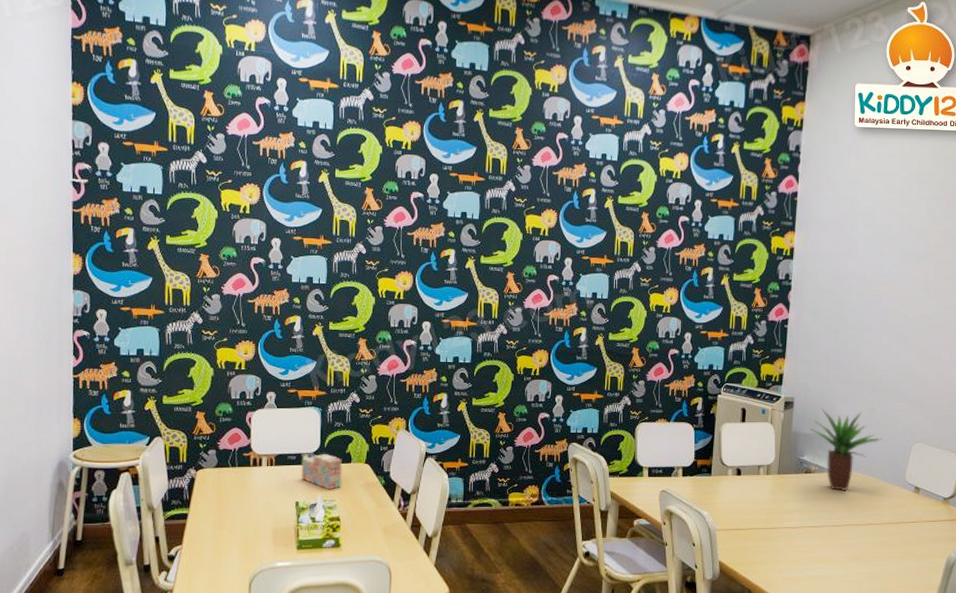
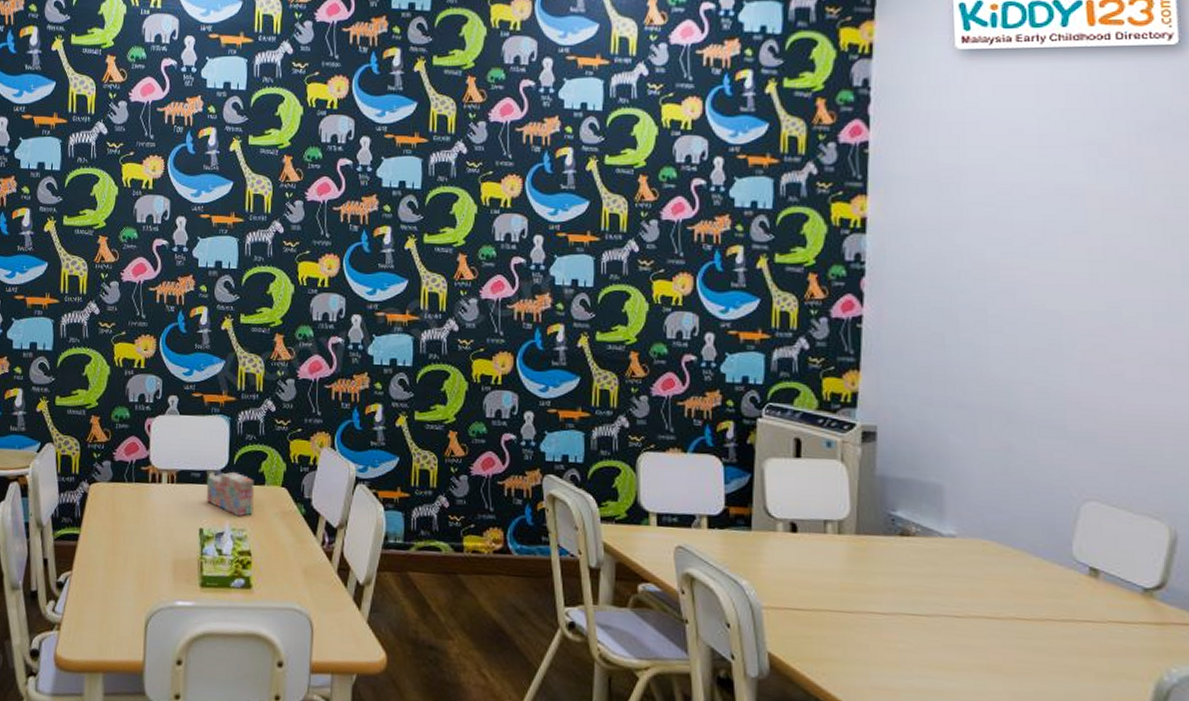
potted plant: present [809,408,882,491] -> none [903,442,1027,566]

